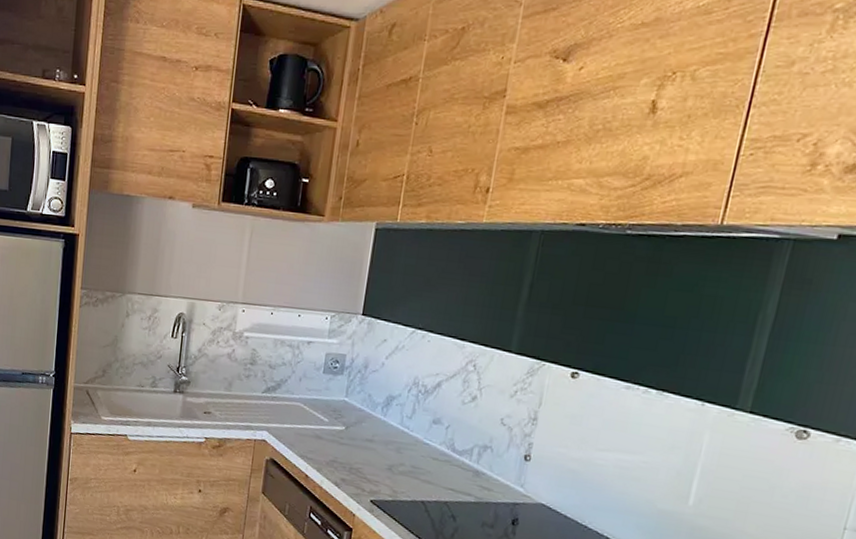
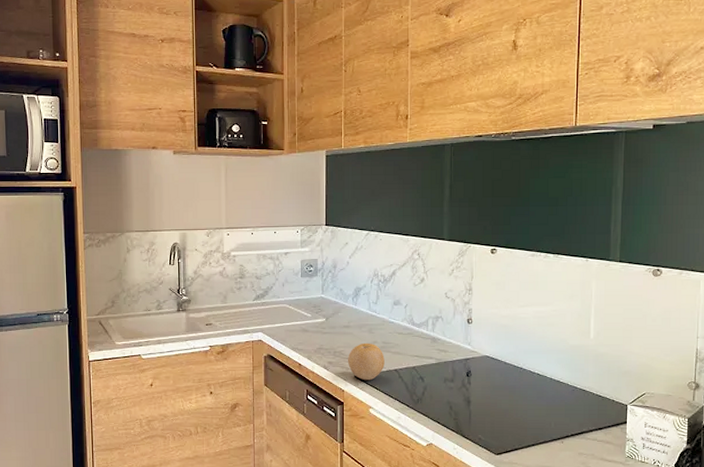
fruit: none [364,463,411,509] -> present [348,343,385,381]

